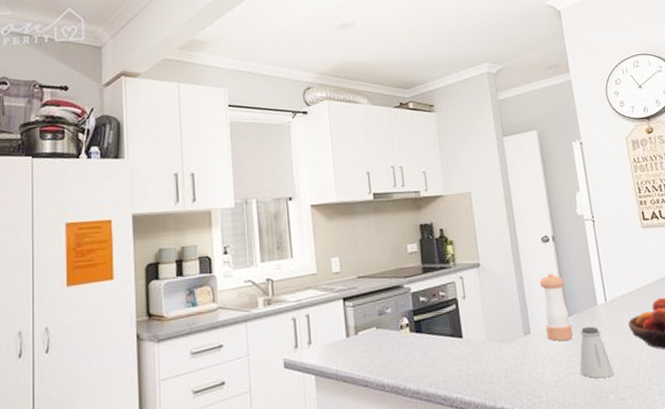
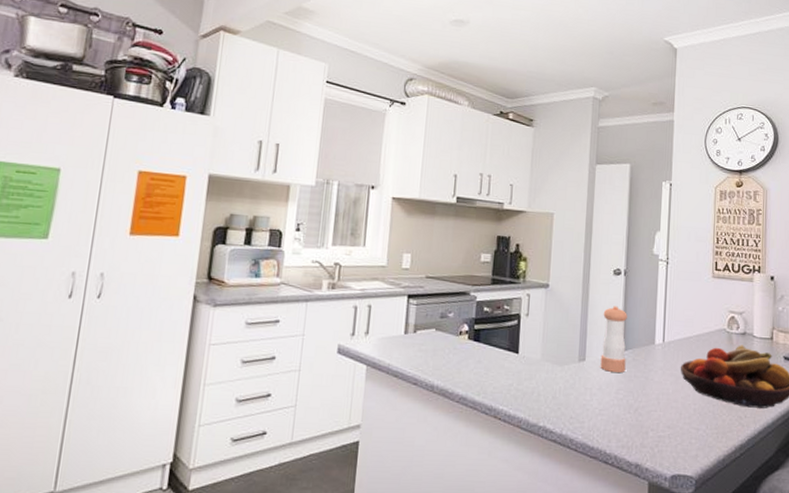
saltshaker: present [579,326,614,379] -> none [625,363,658,415]

